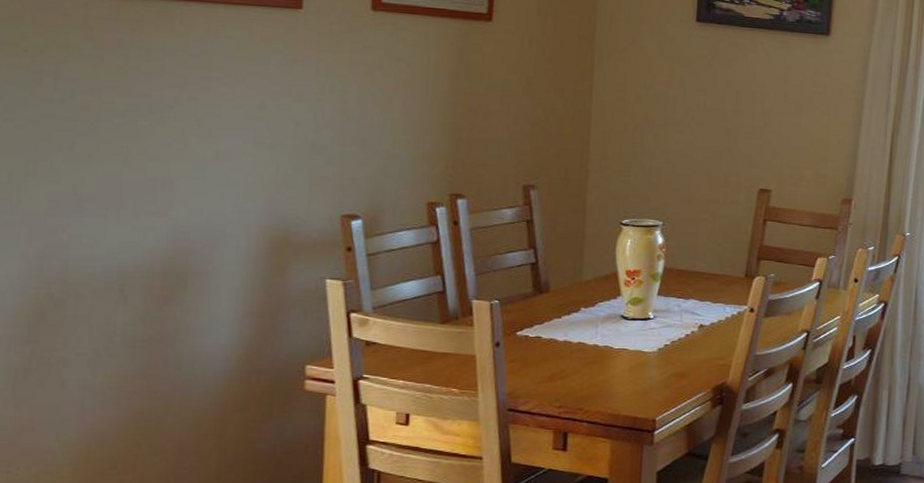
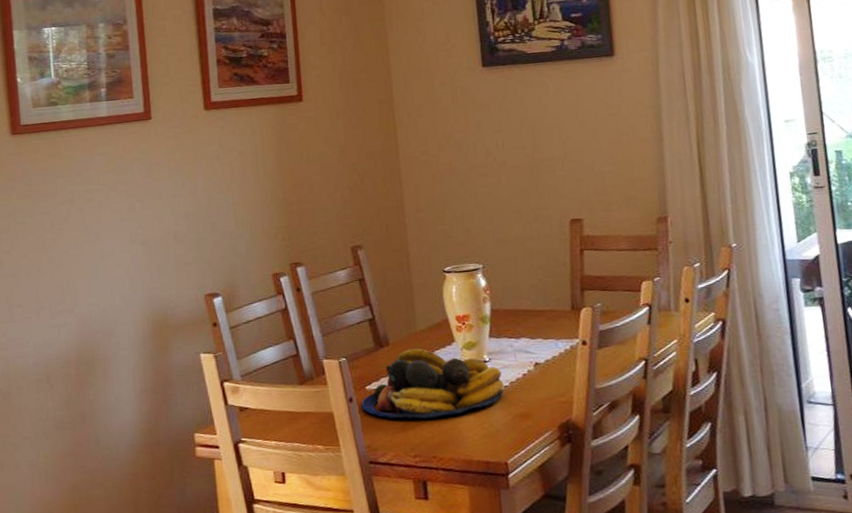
fruit bowl: none [508,298,665,370] -> present [361,348,504,419]

